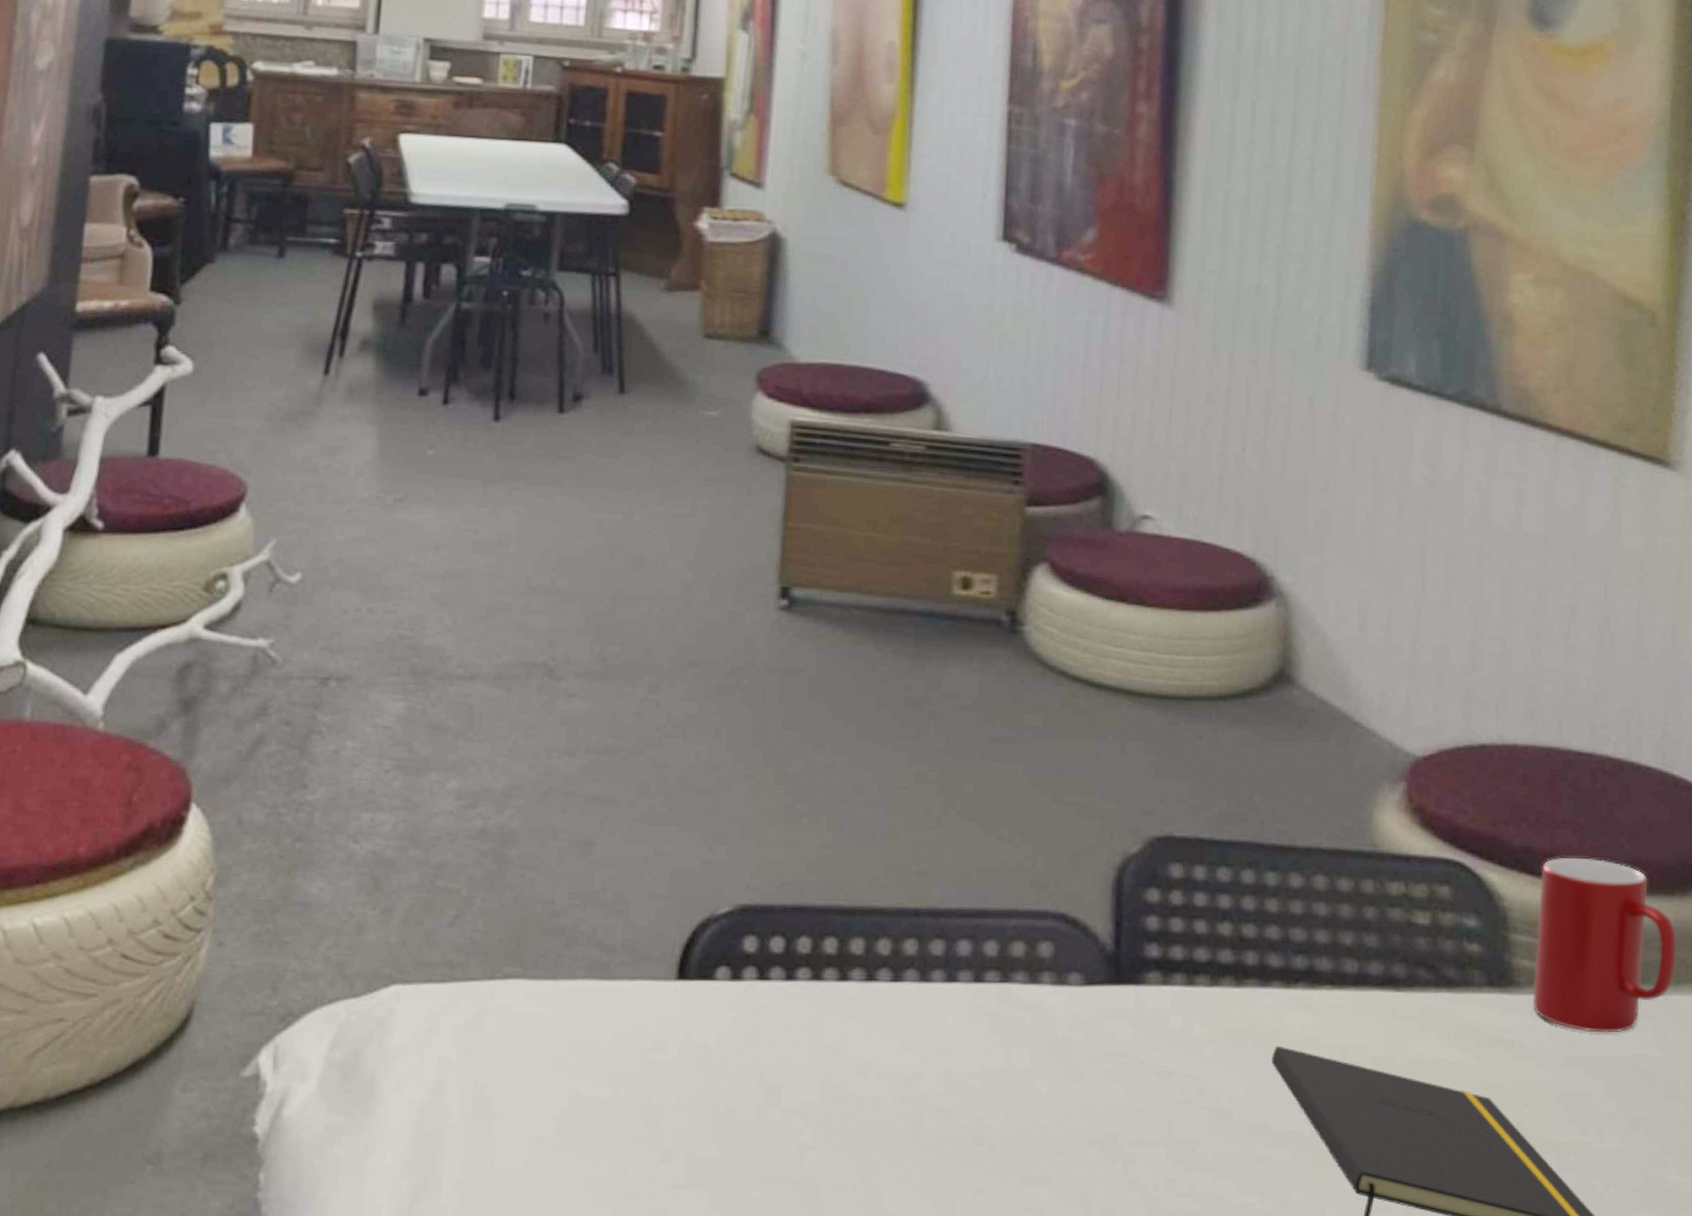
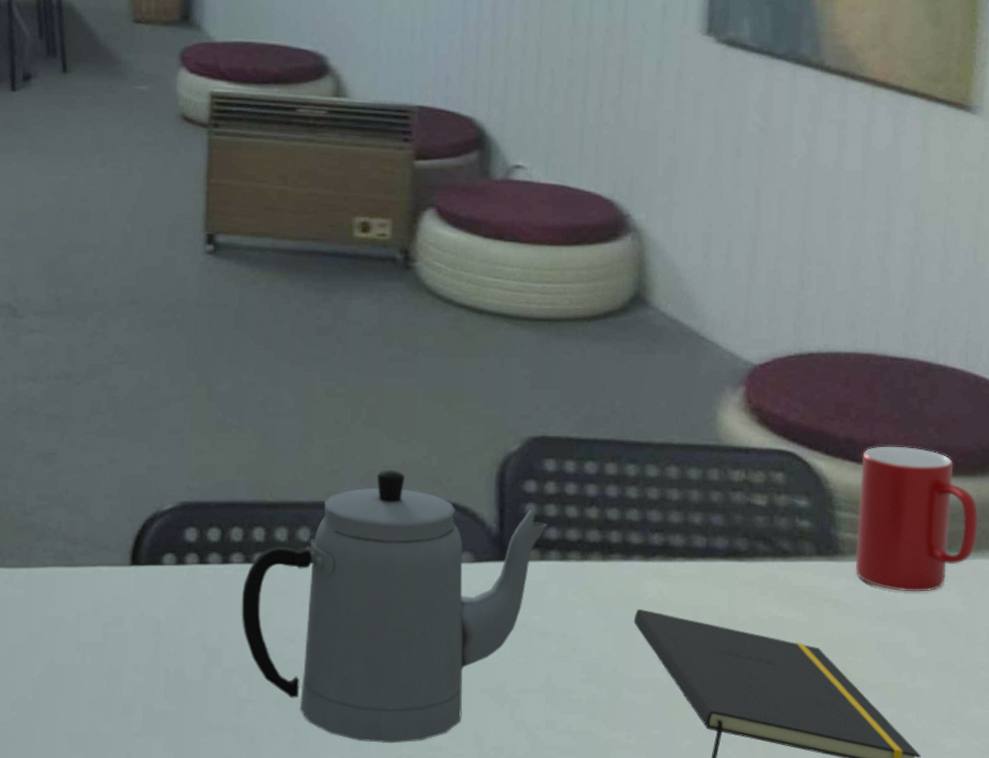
teapot: none [806,872,1172,1204] -> present [241,470,548,744]

